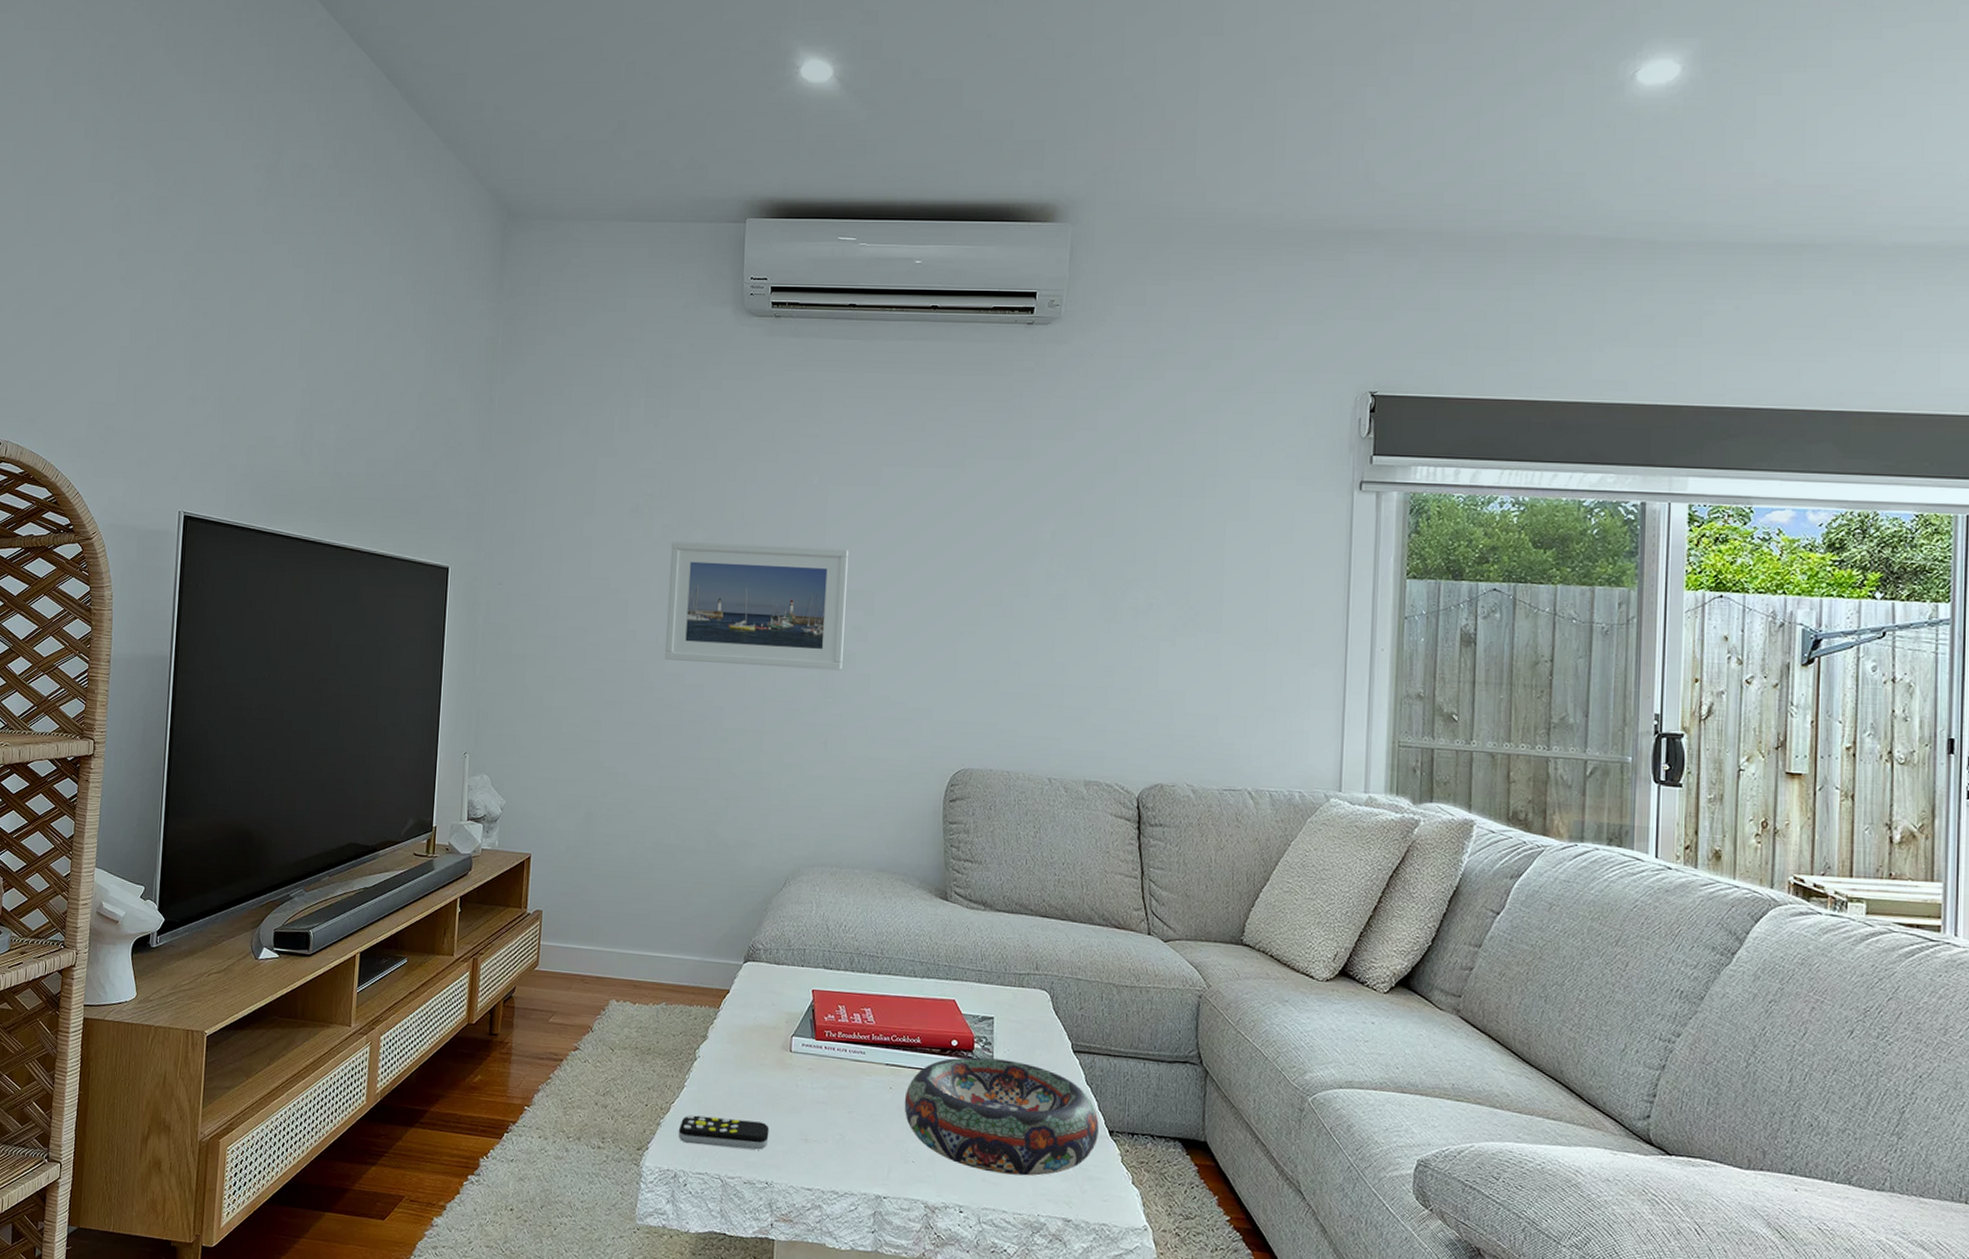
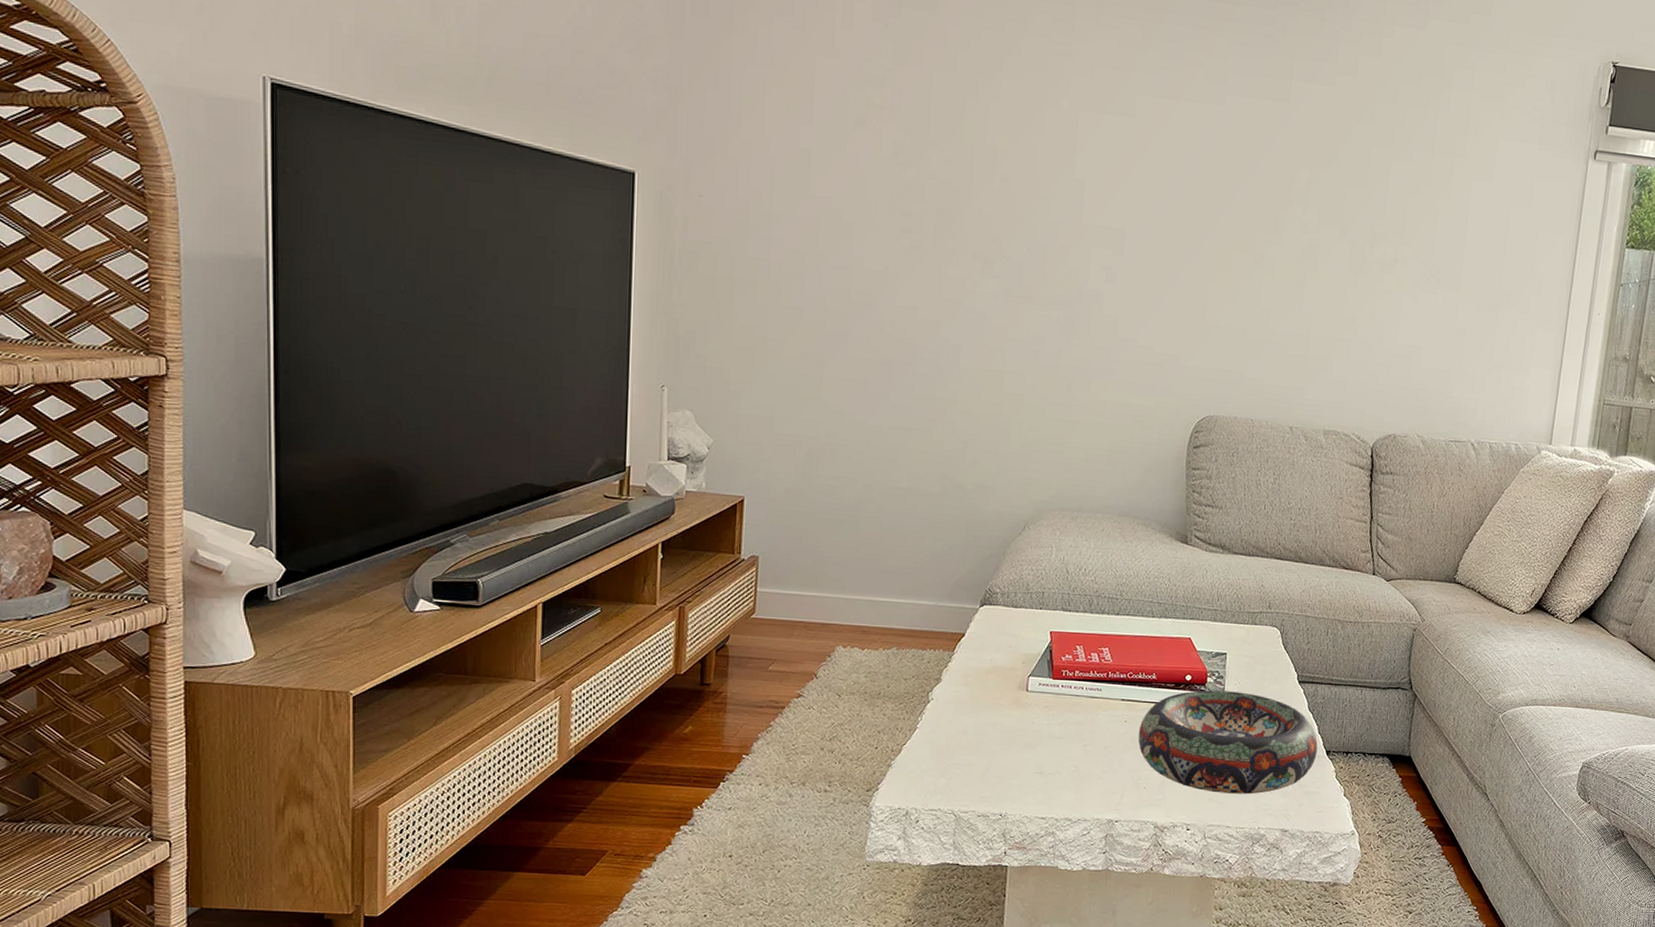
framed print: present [664,541,849,671] -> none [895,161,1100,312]
remote control: present [678,1114,769,1150] -> none [910,755,1004,785]

